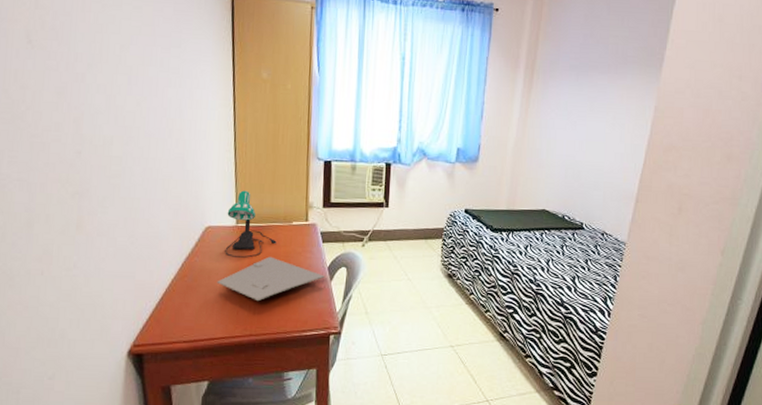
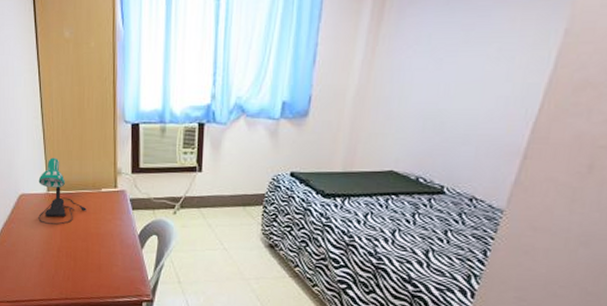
laptop: present [216,256,326,302] -> none [33,223,136,267]

